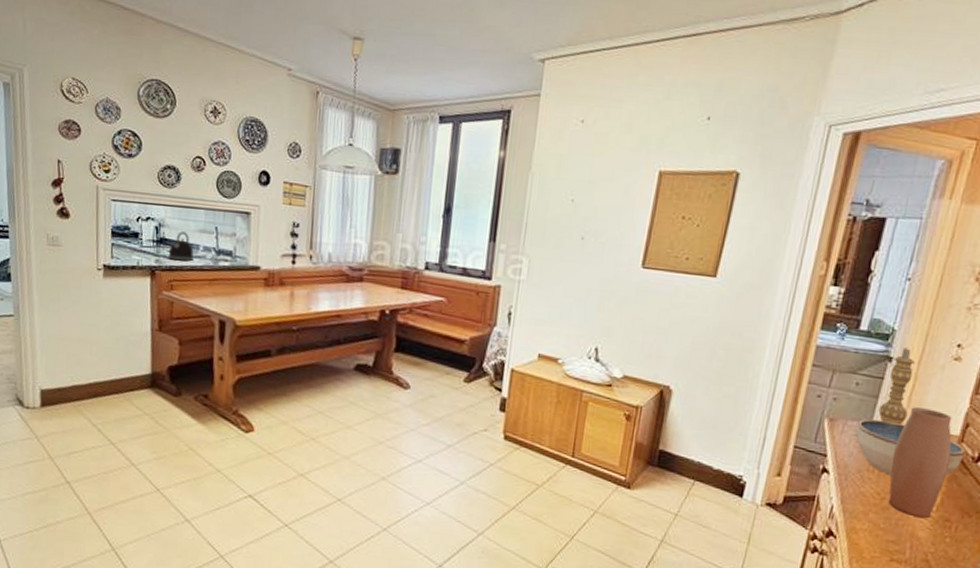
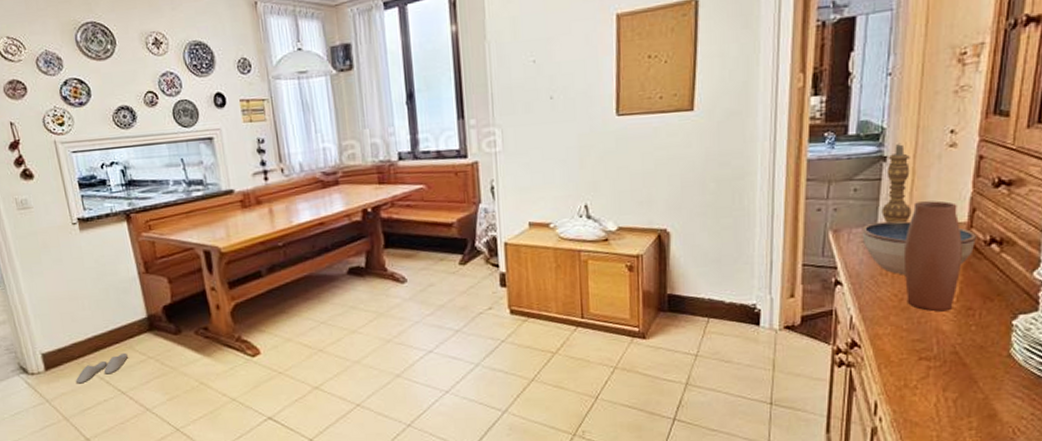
slippers: none [68,404,124,427] -> present [75,353,128,384]
kettle: present [168,231,194,262] -> none [139,169,165,200]

